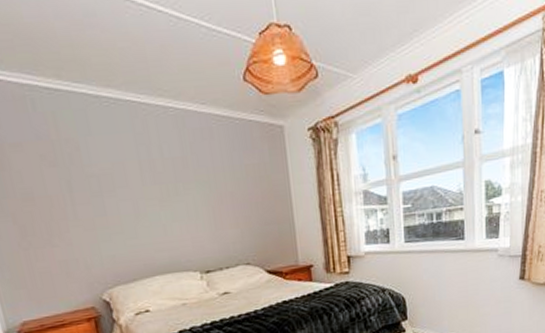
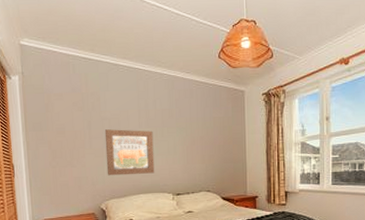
wall art: none [93,188,173,255] -> present [104,129,155,176]

